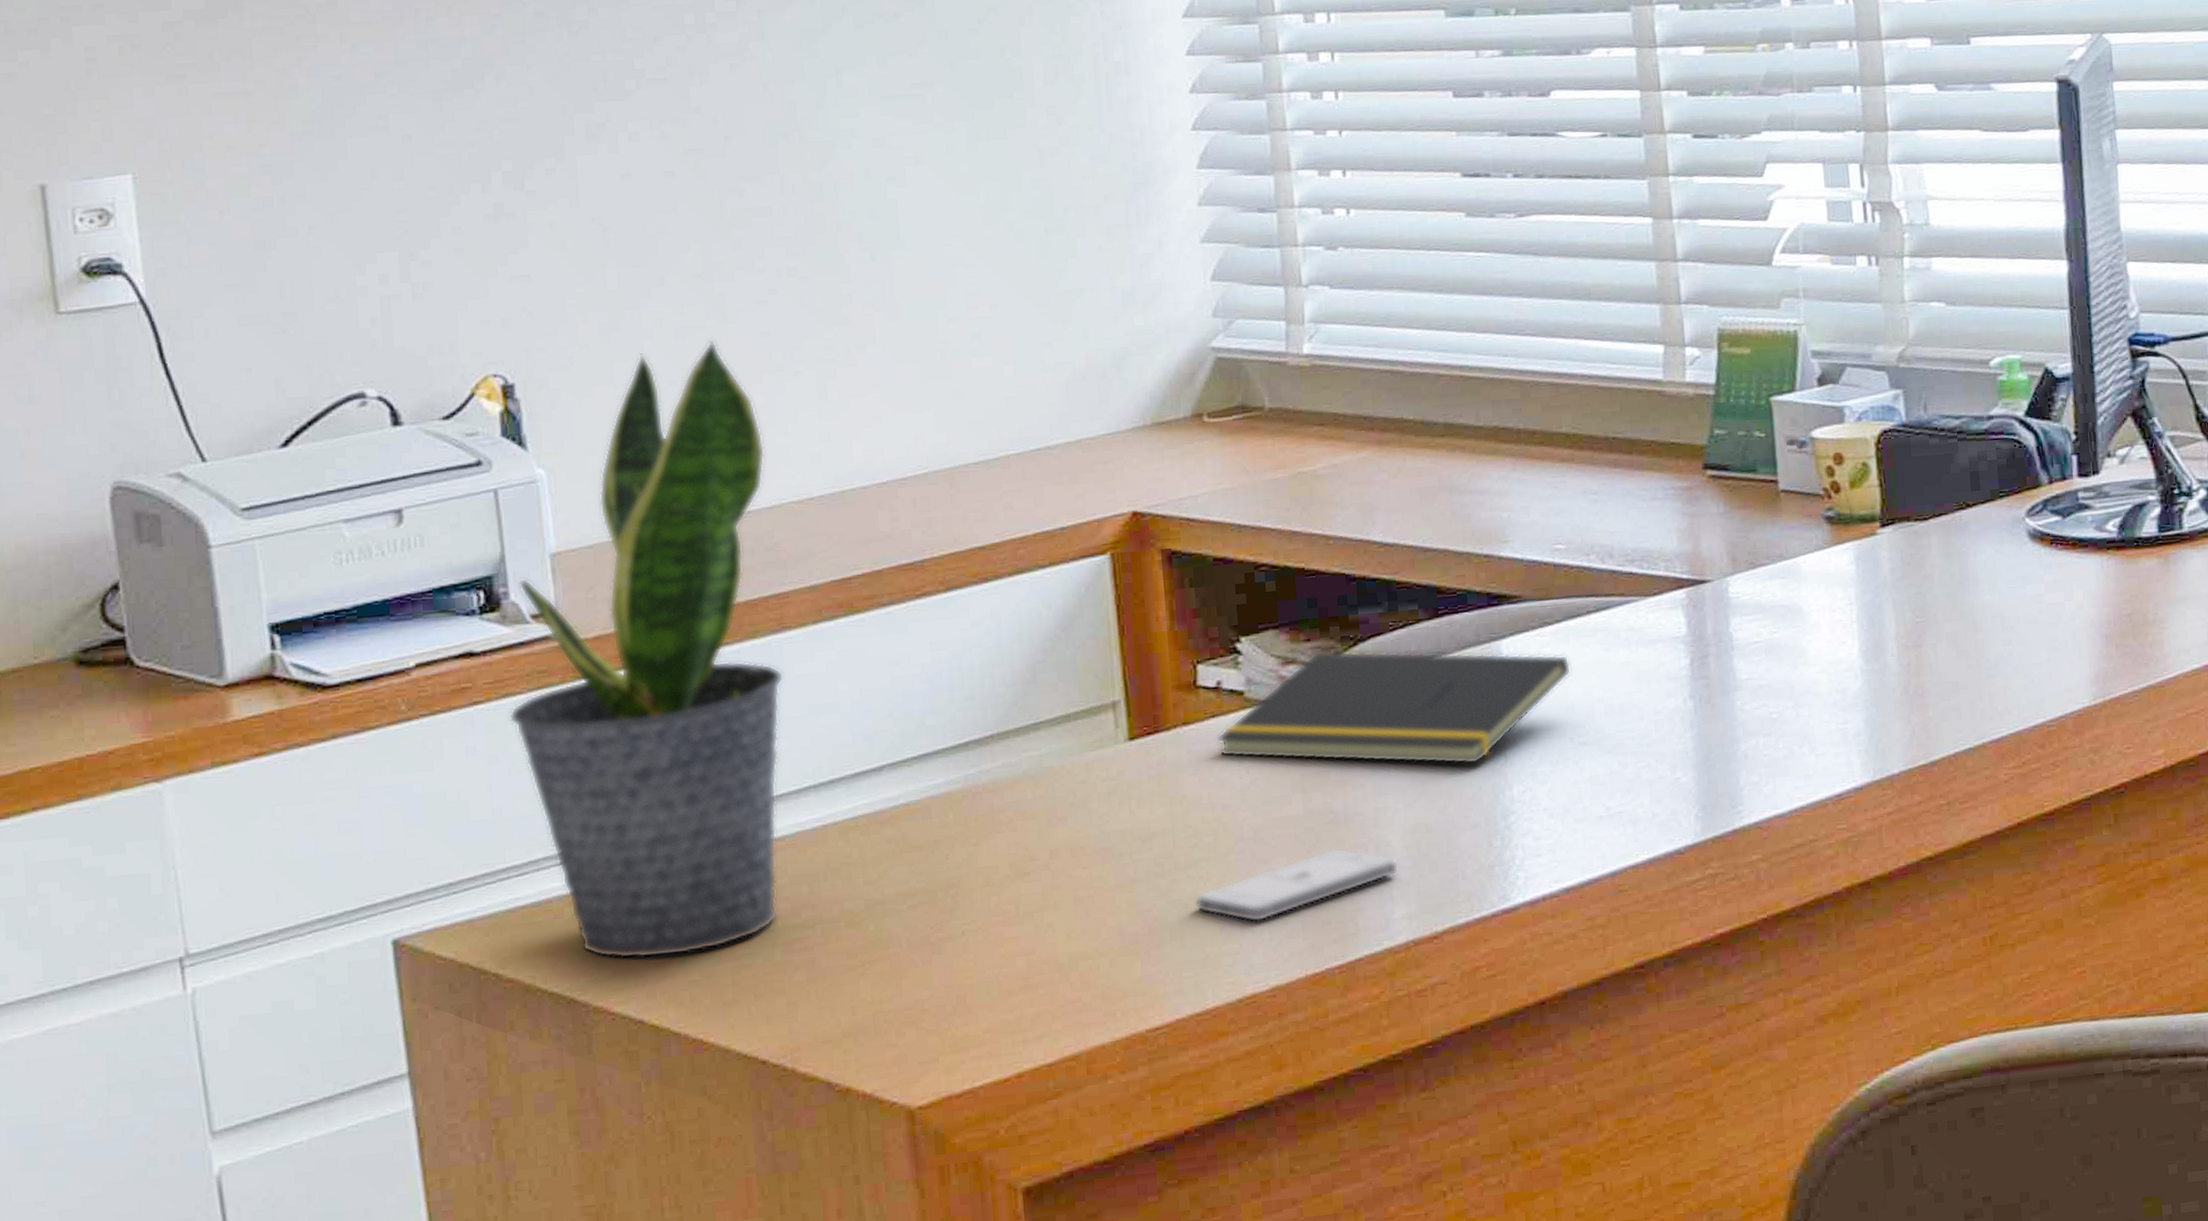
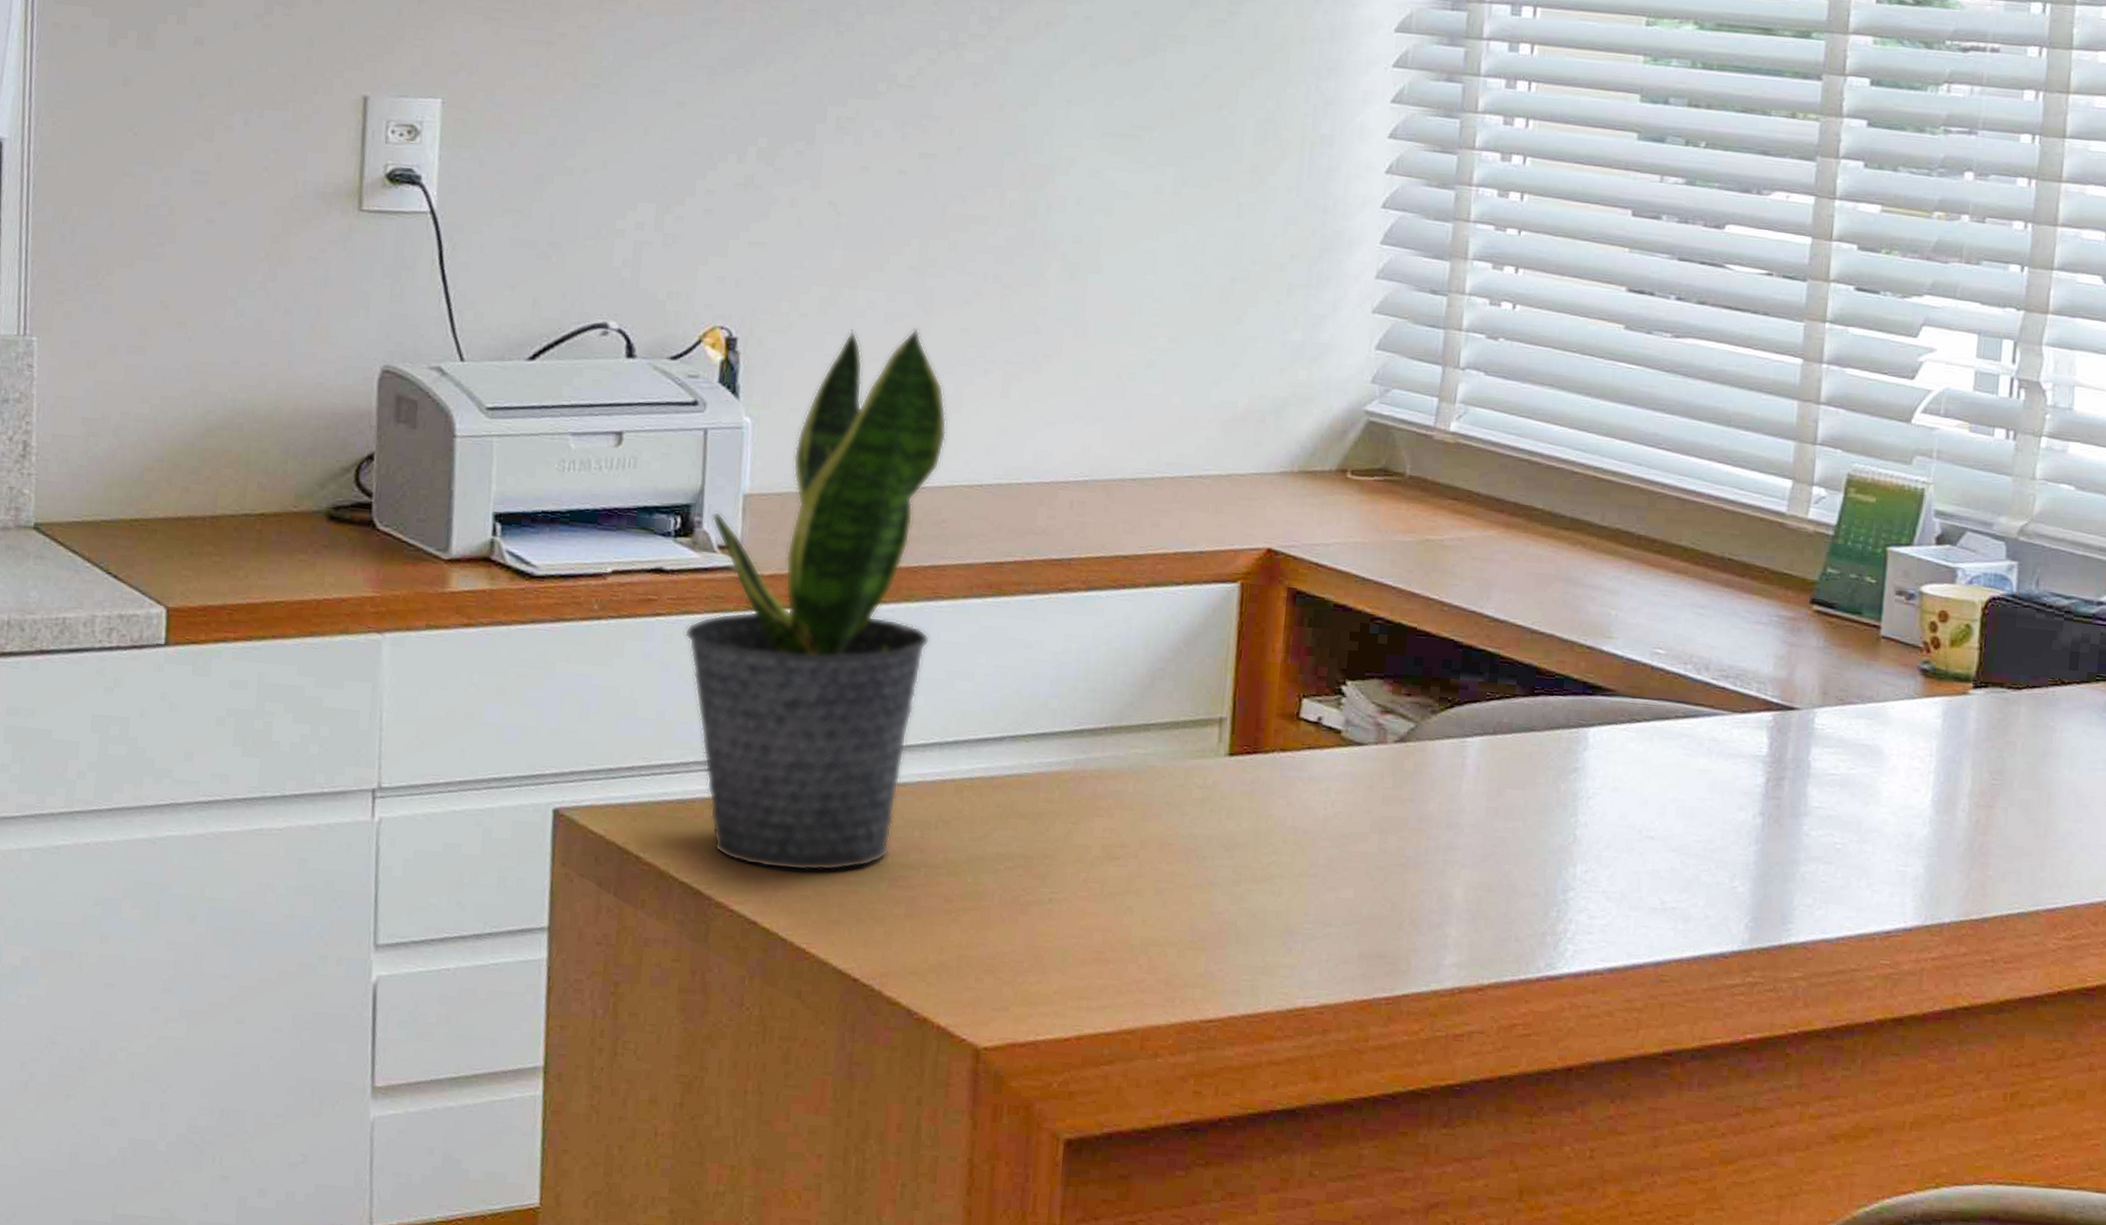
smartphone: present [1195,847,1398,923] -> none [1264,889,1457,944]
notepad: present [1216,651,1572,765] -> none [1309,706,1652,838]

